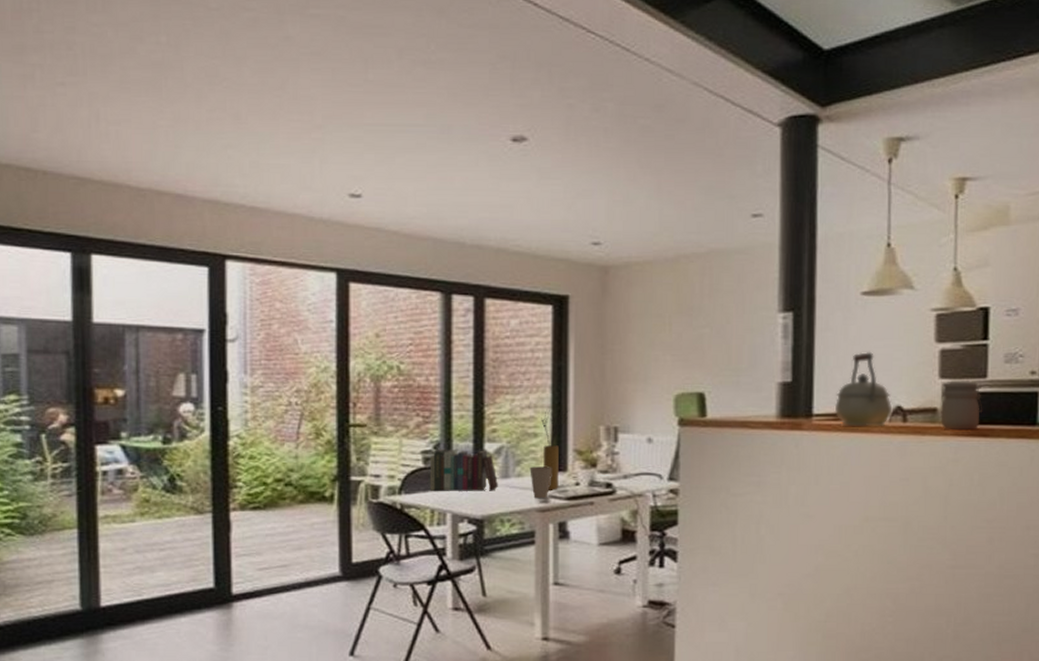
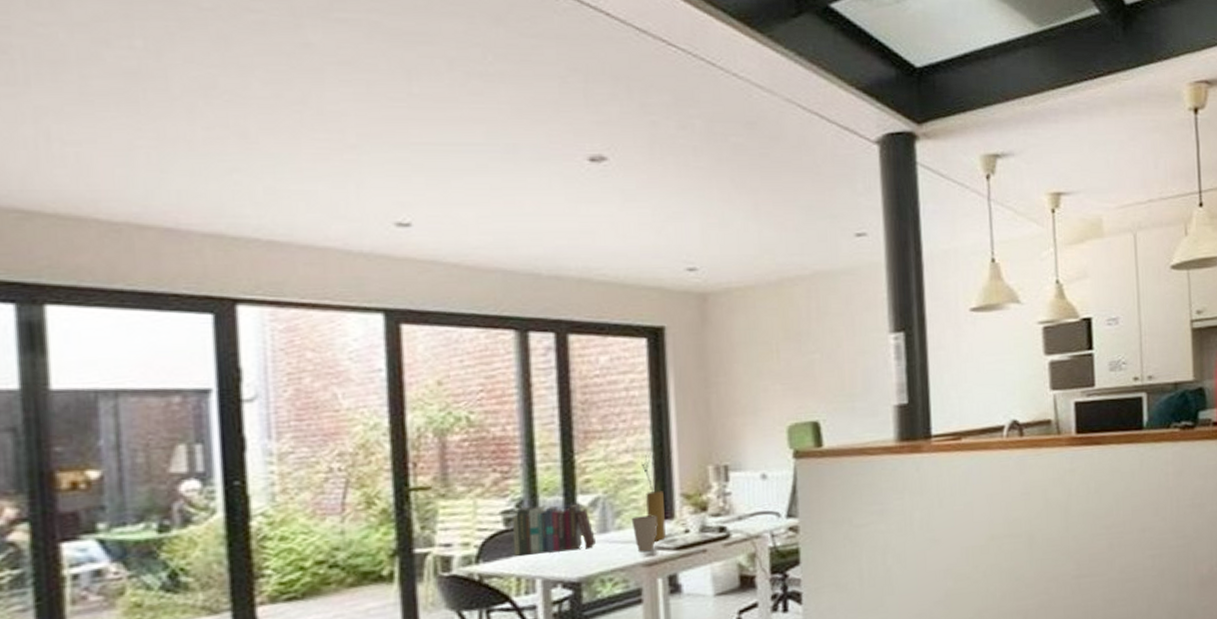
kettle: present [834,351,893,427] -> none [952,367,1009,446]
jar: present [941,381,983,431] -> none [1054,391,1094,441]

